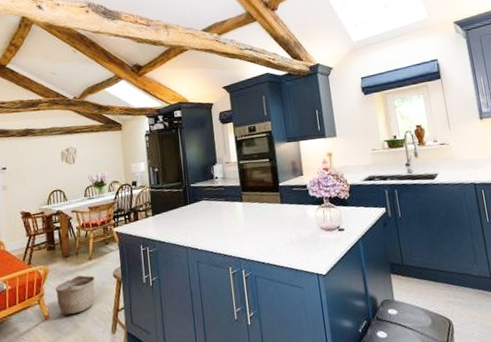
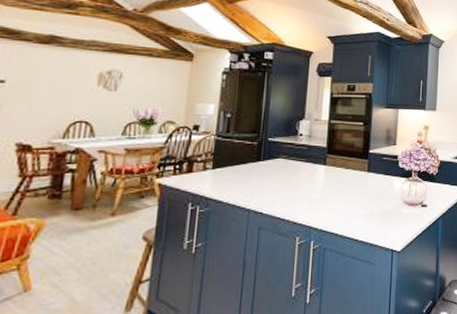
basket: present [55,274,96,316] -> none [49,234,116,287]

